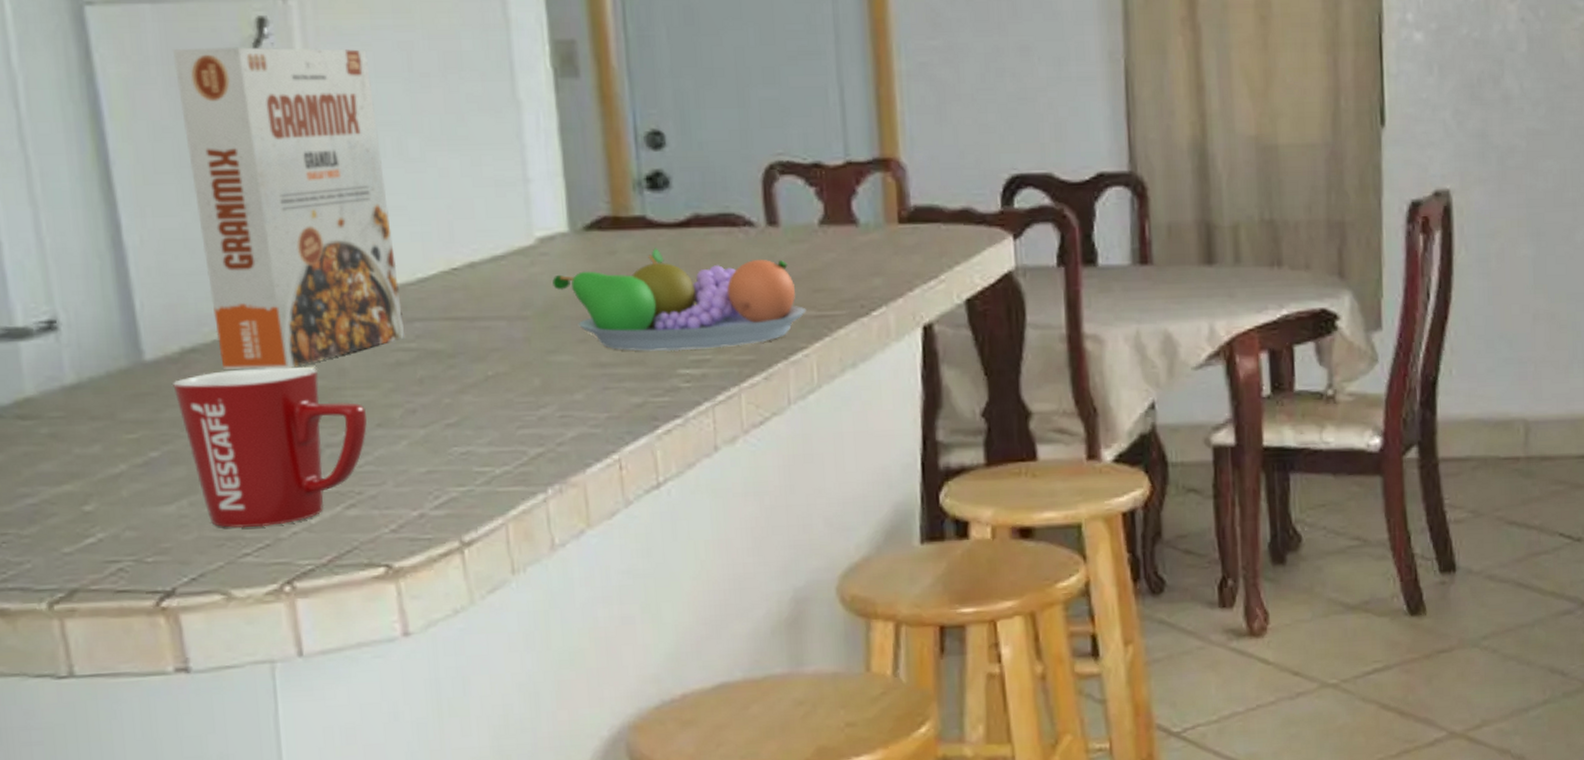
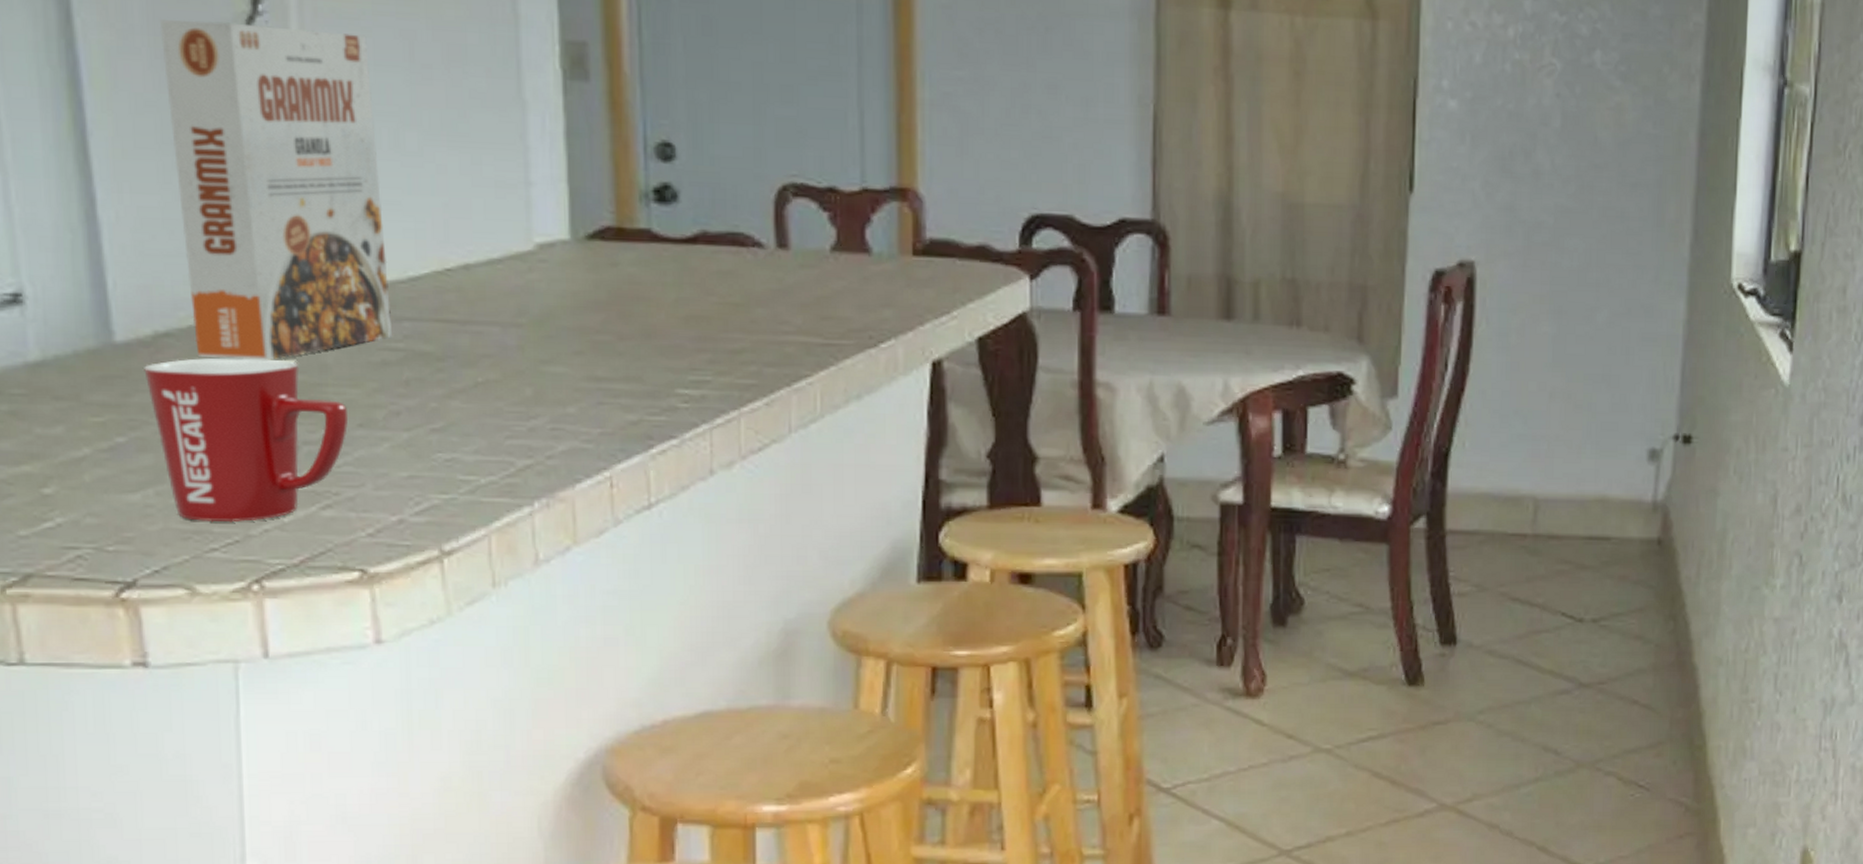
fruit bowl: present [552,248,807,352] -> none [550,263,813,370]

